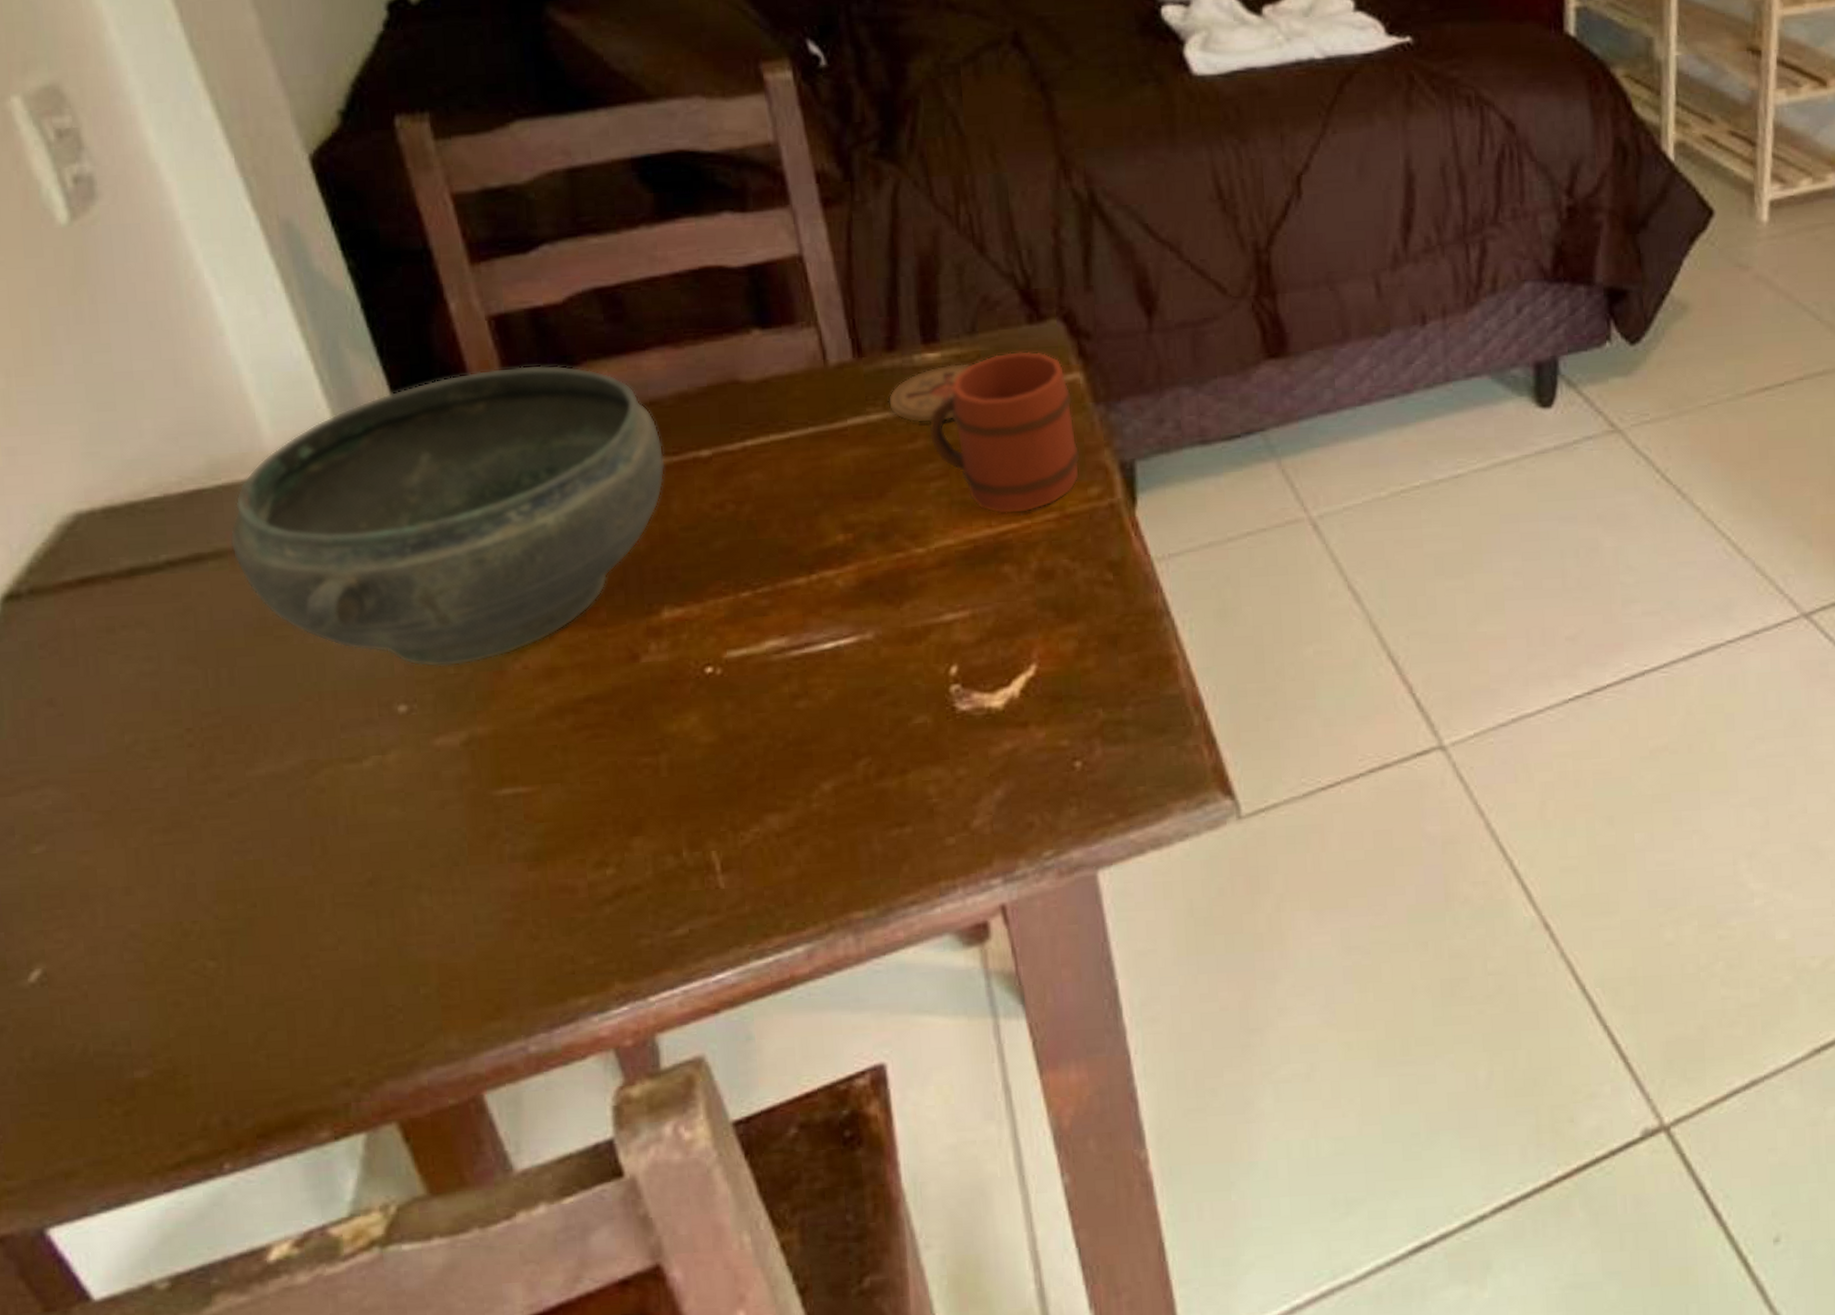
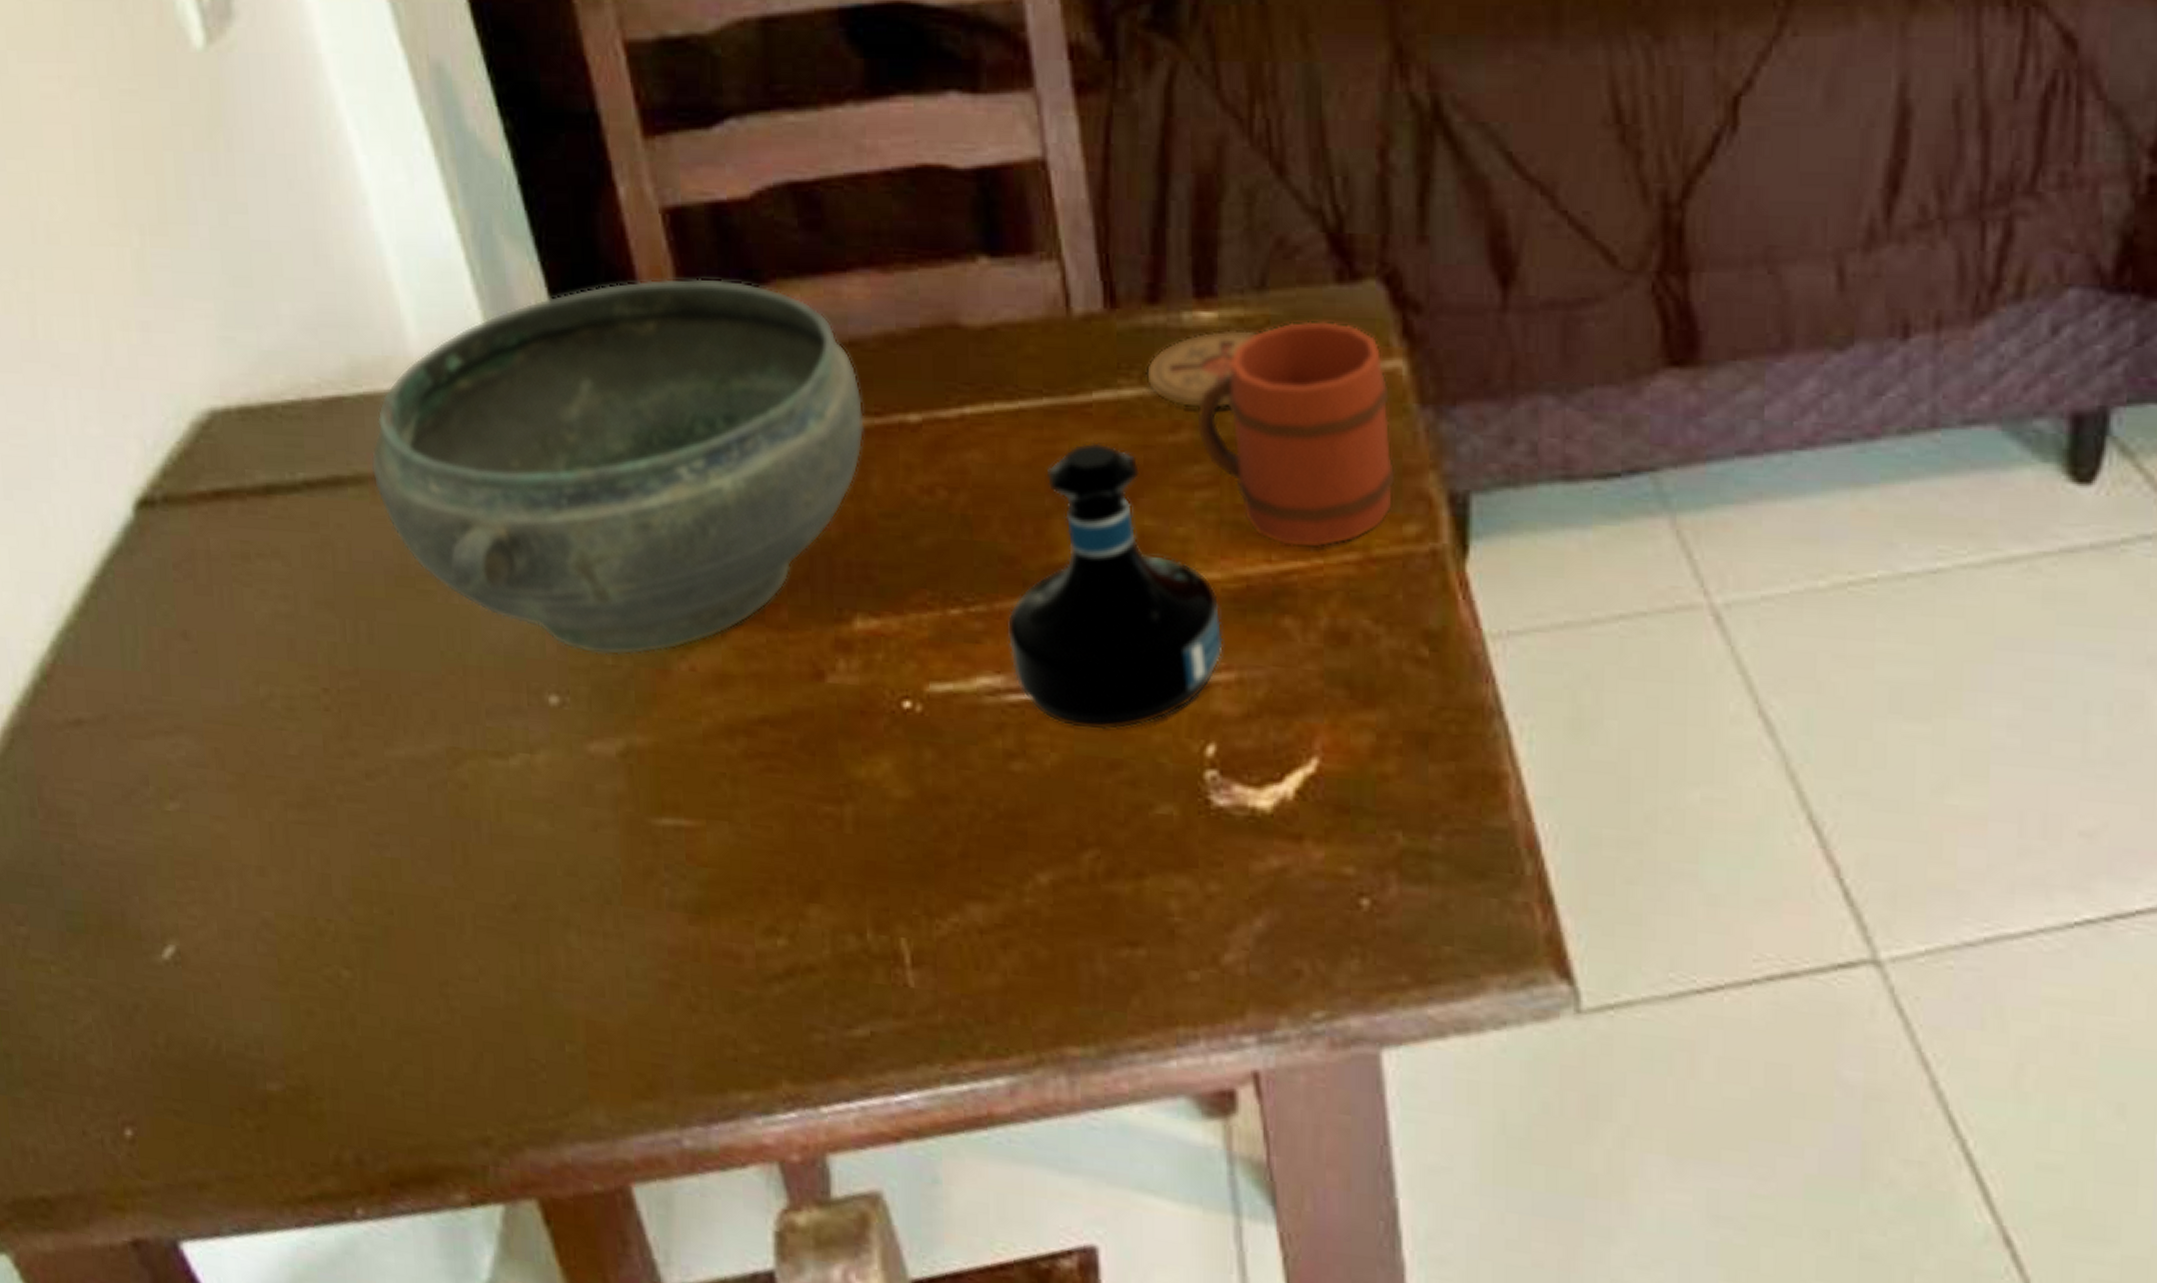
tequila bottle: none [787,455,959,669] -> present [1007,442,1223,731]

